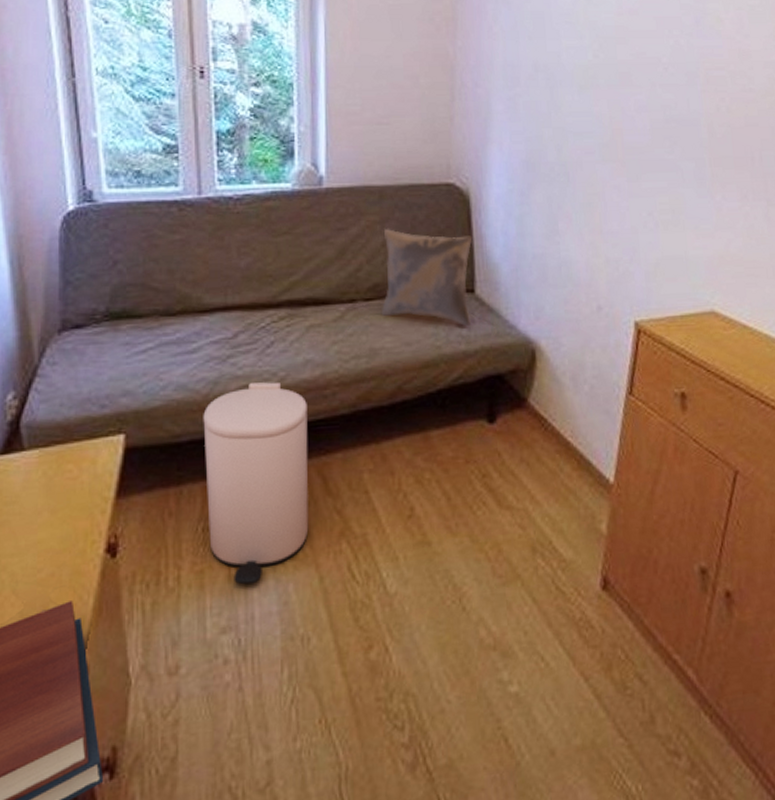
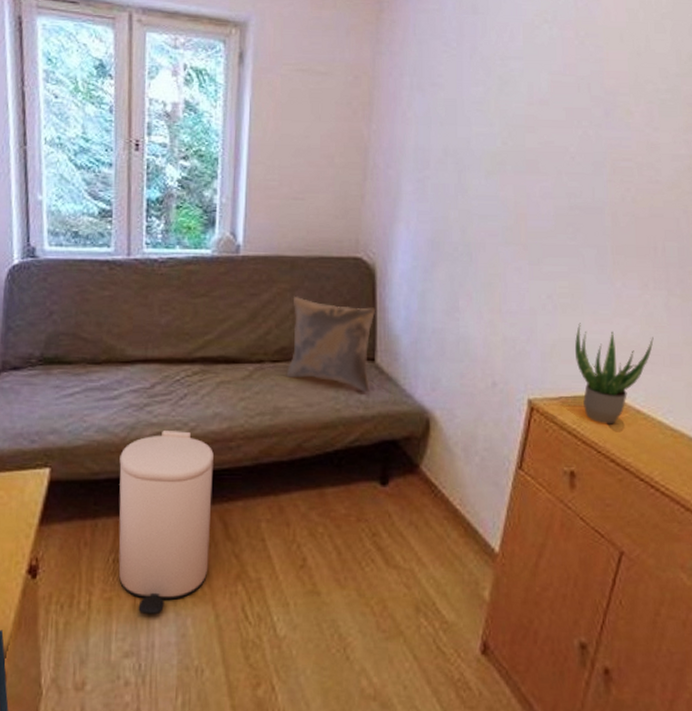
potted plant: none [678,239,756,342] -> present [574,323,654,424]

